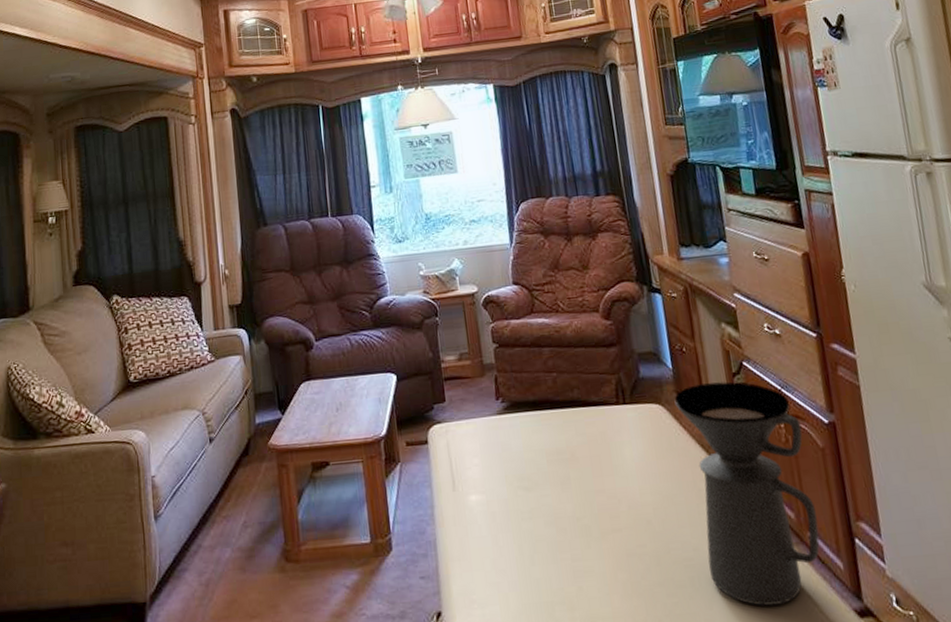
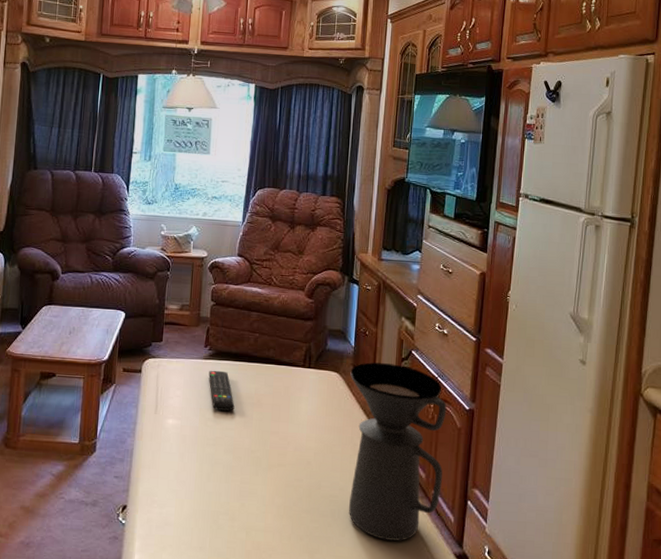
remote control: none [507,425,546,476] -> present [208,370,235,412]

